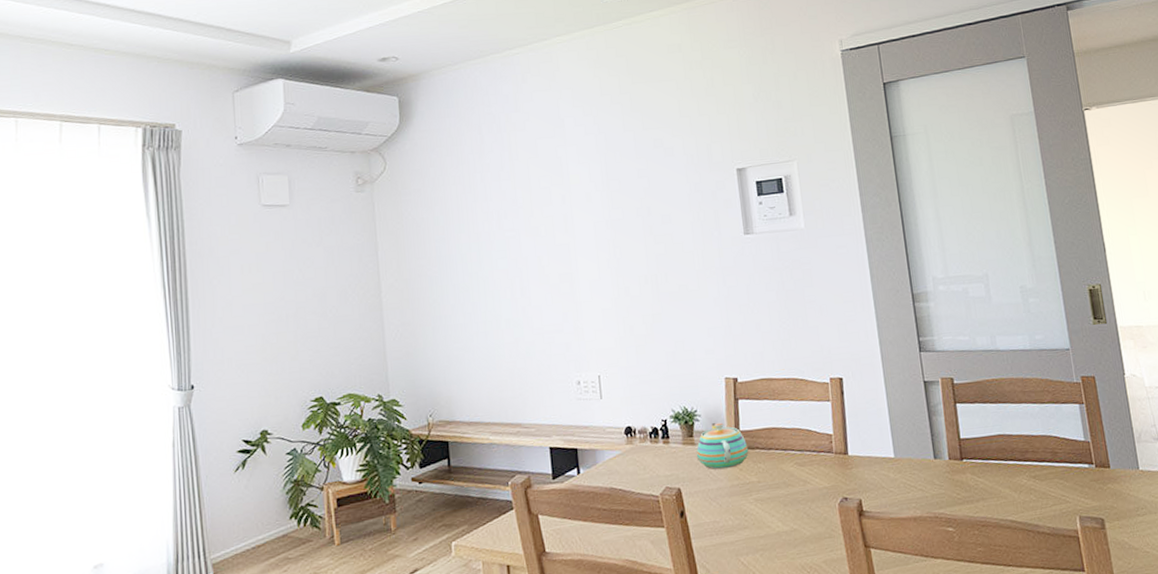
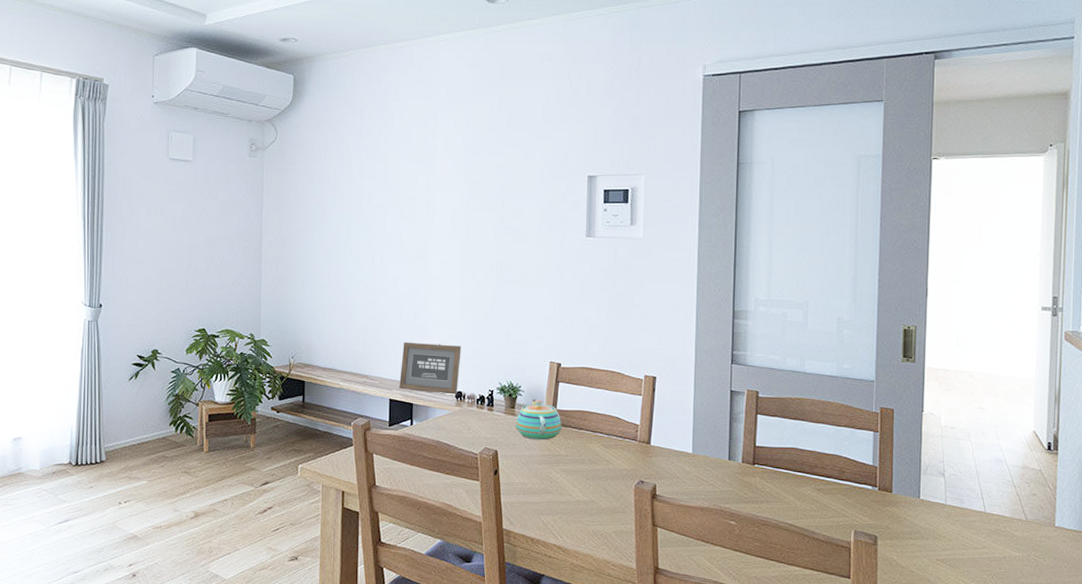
picture frame: none [557,374,627,434] -> present [399,342,462,395]

